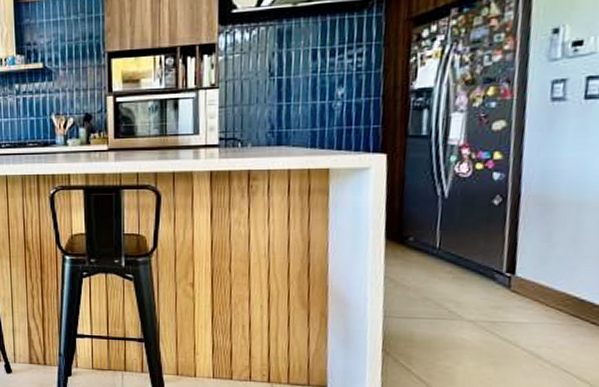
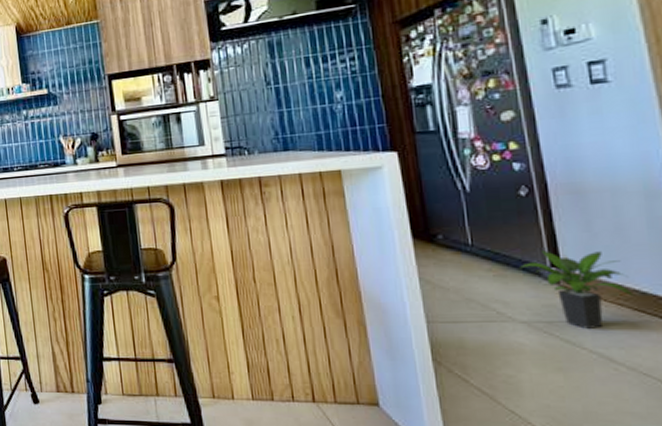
potted plant: none [477,257,574,330] -> present [518,250,634,329]

